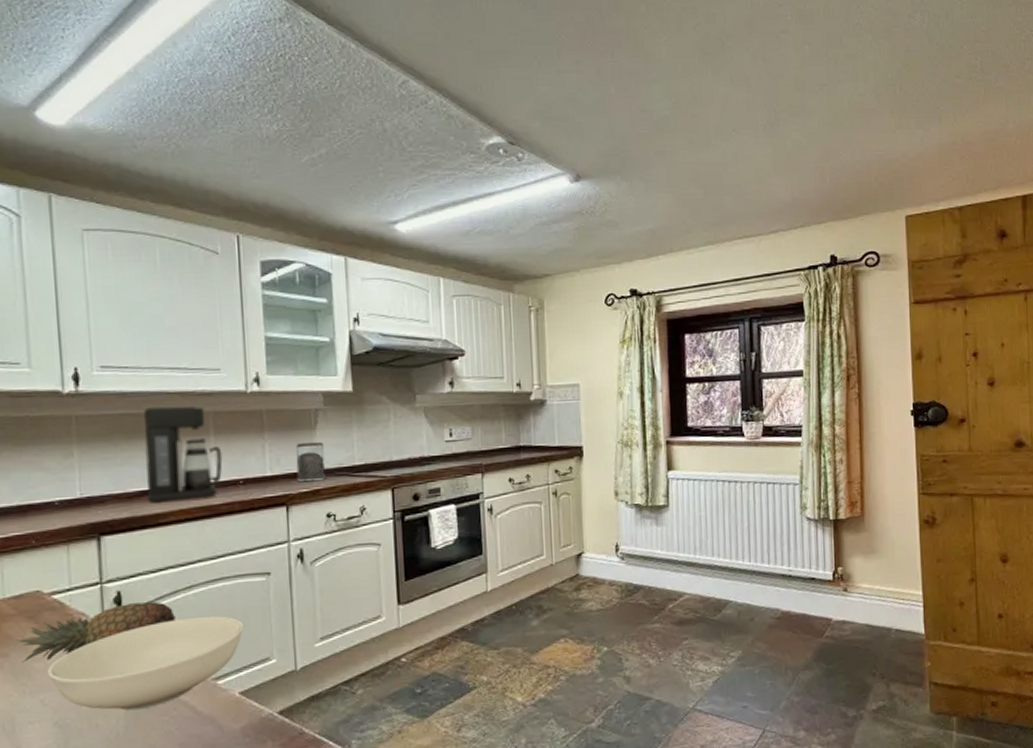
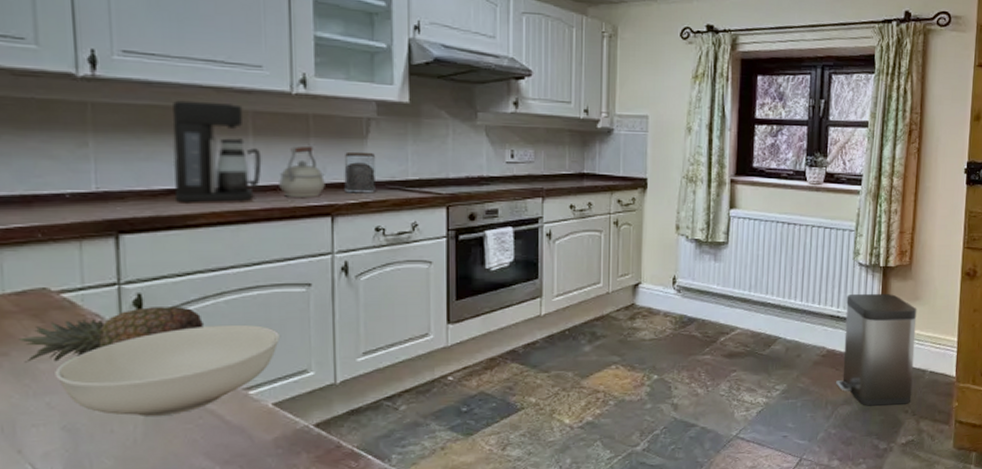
kettle: none [238,439,280,490] -> present [279,145,325,197]
pedal bin: none [794,547,878,671] -> present [836,293,917,406]

